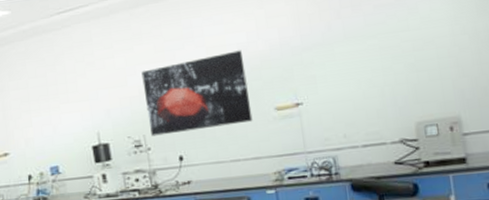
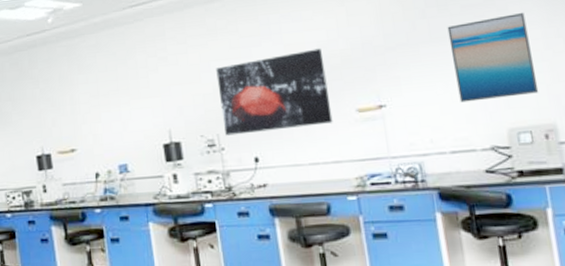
wall art: none [360,10,445,99] -> present [447,12,539,103]

